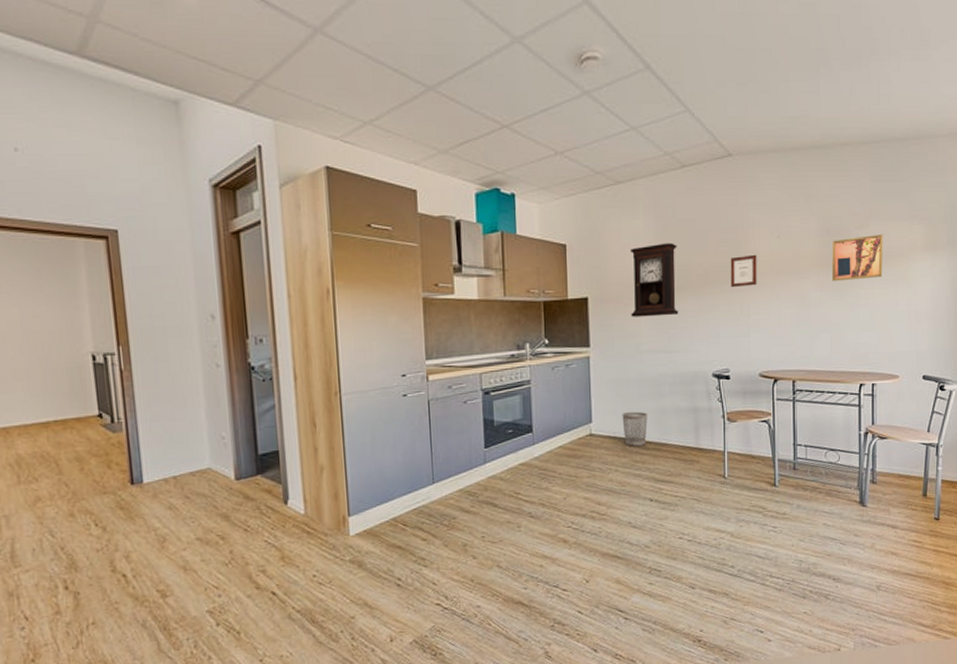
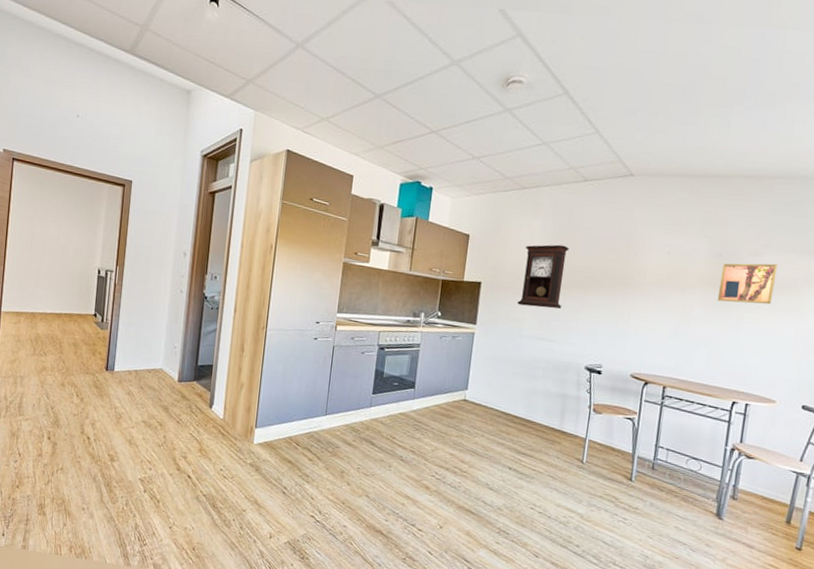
wastebasket: present [622,411,648,446] -> none [494,386,519,419]
picture frame: present [730,254,757,288] -> none [614,265,645,294]

